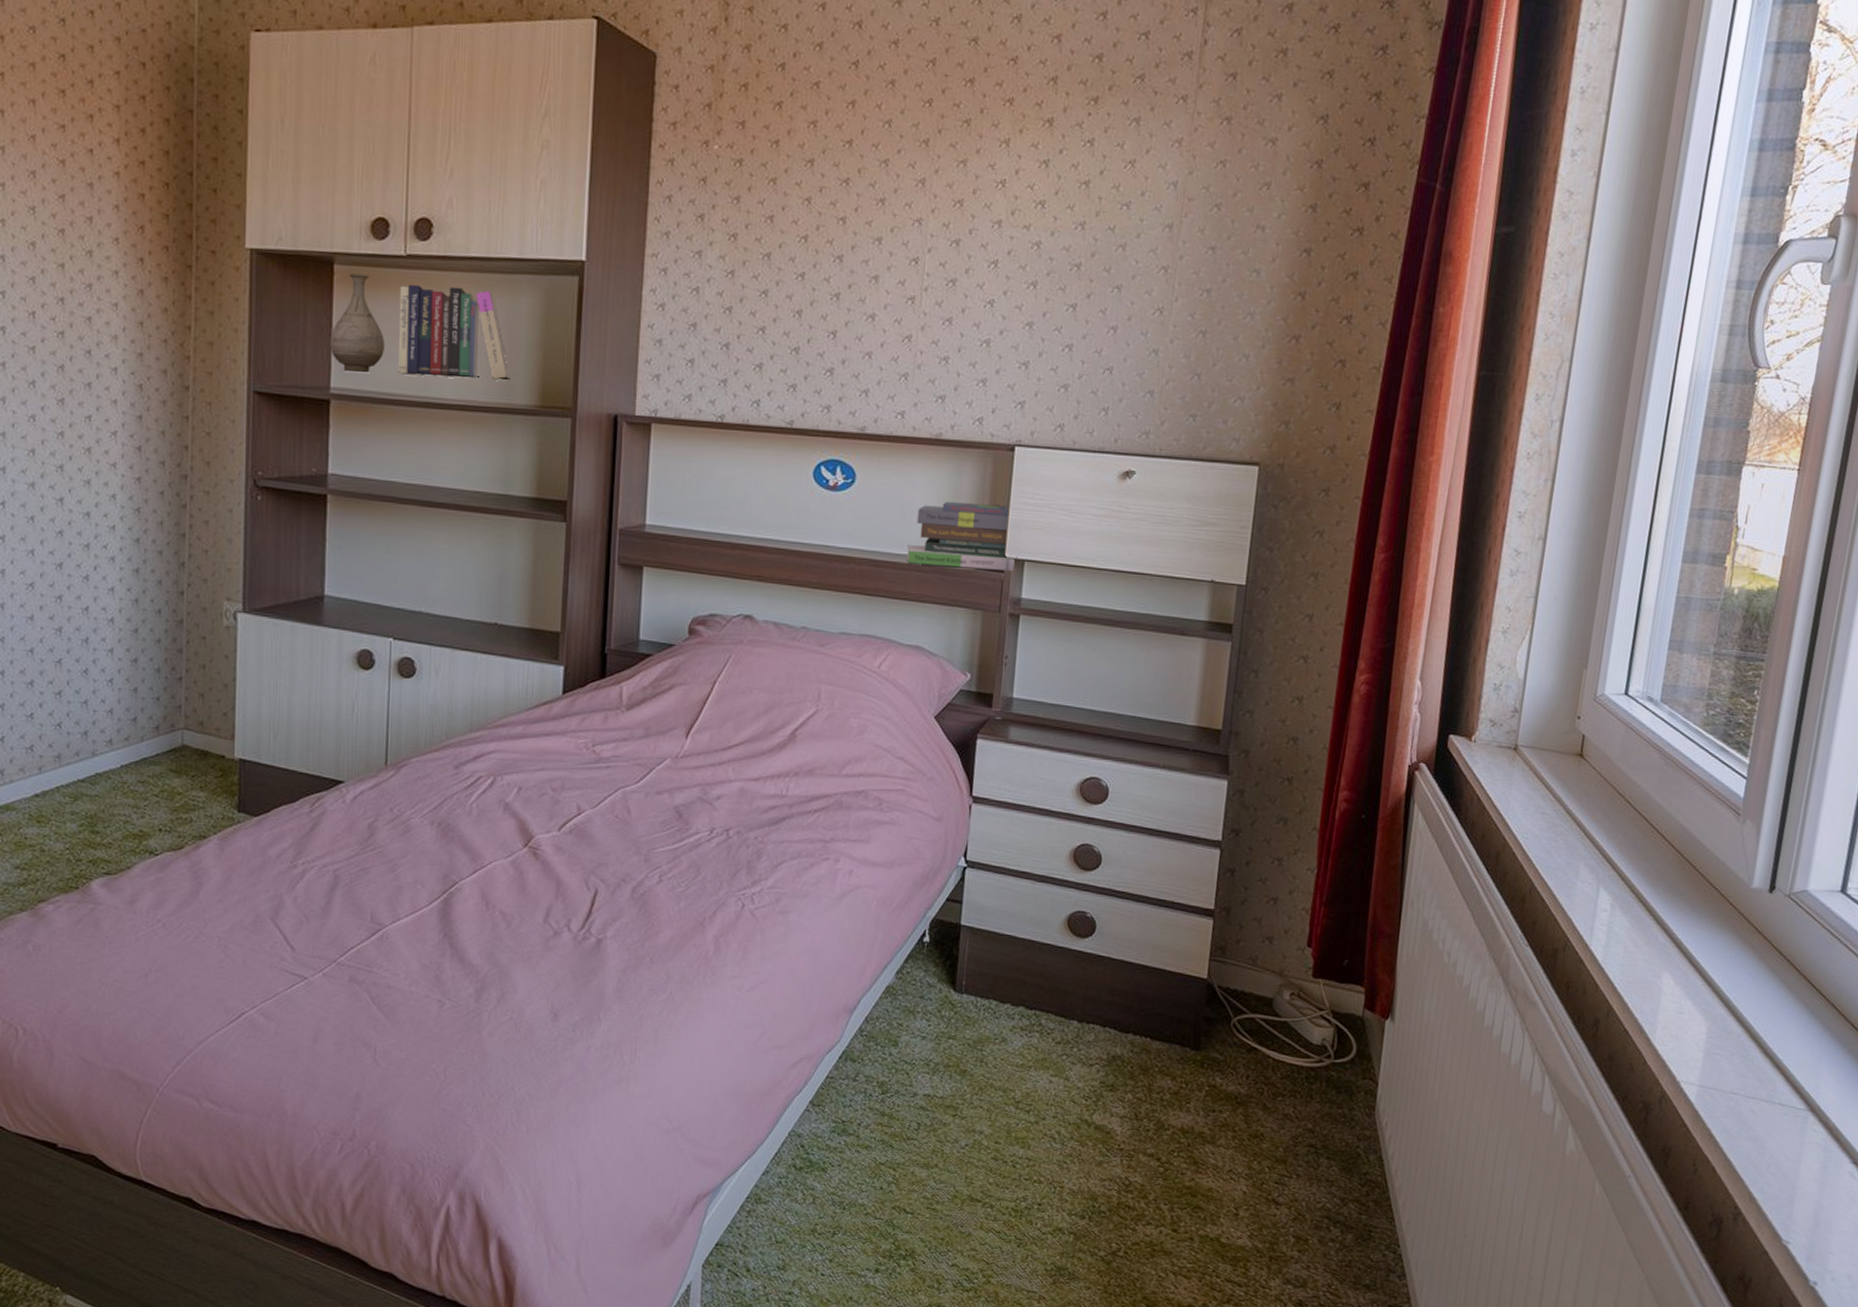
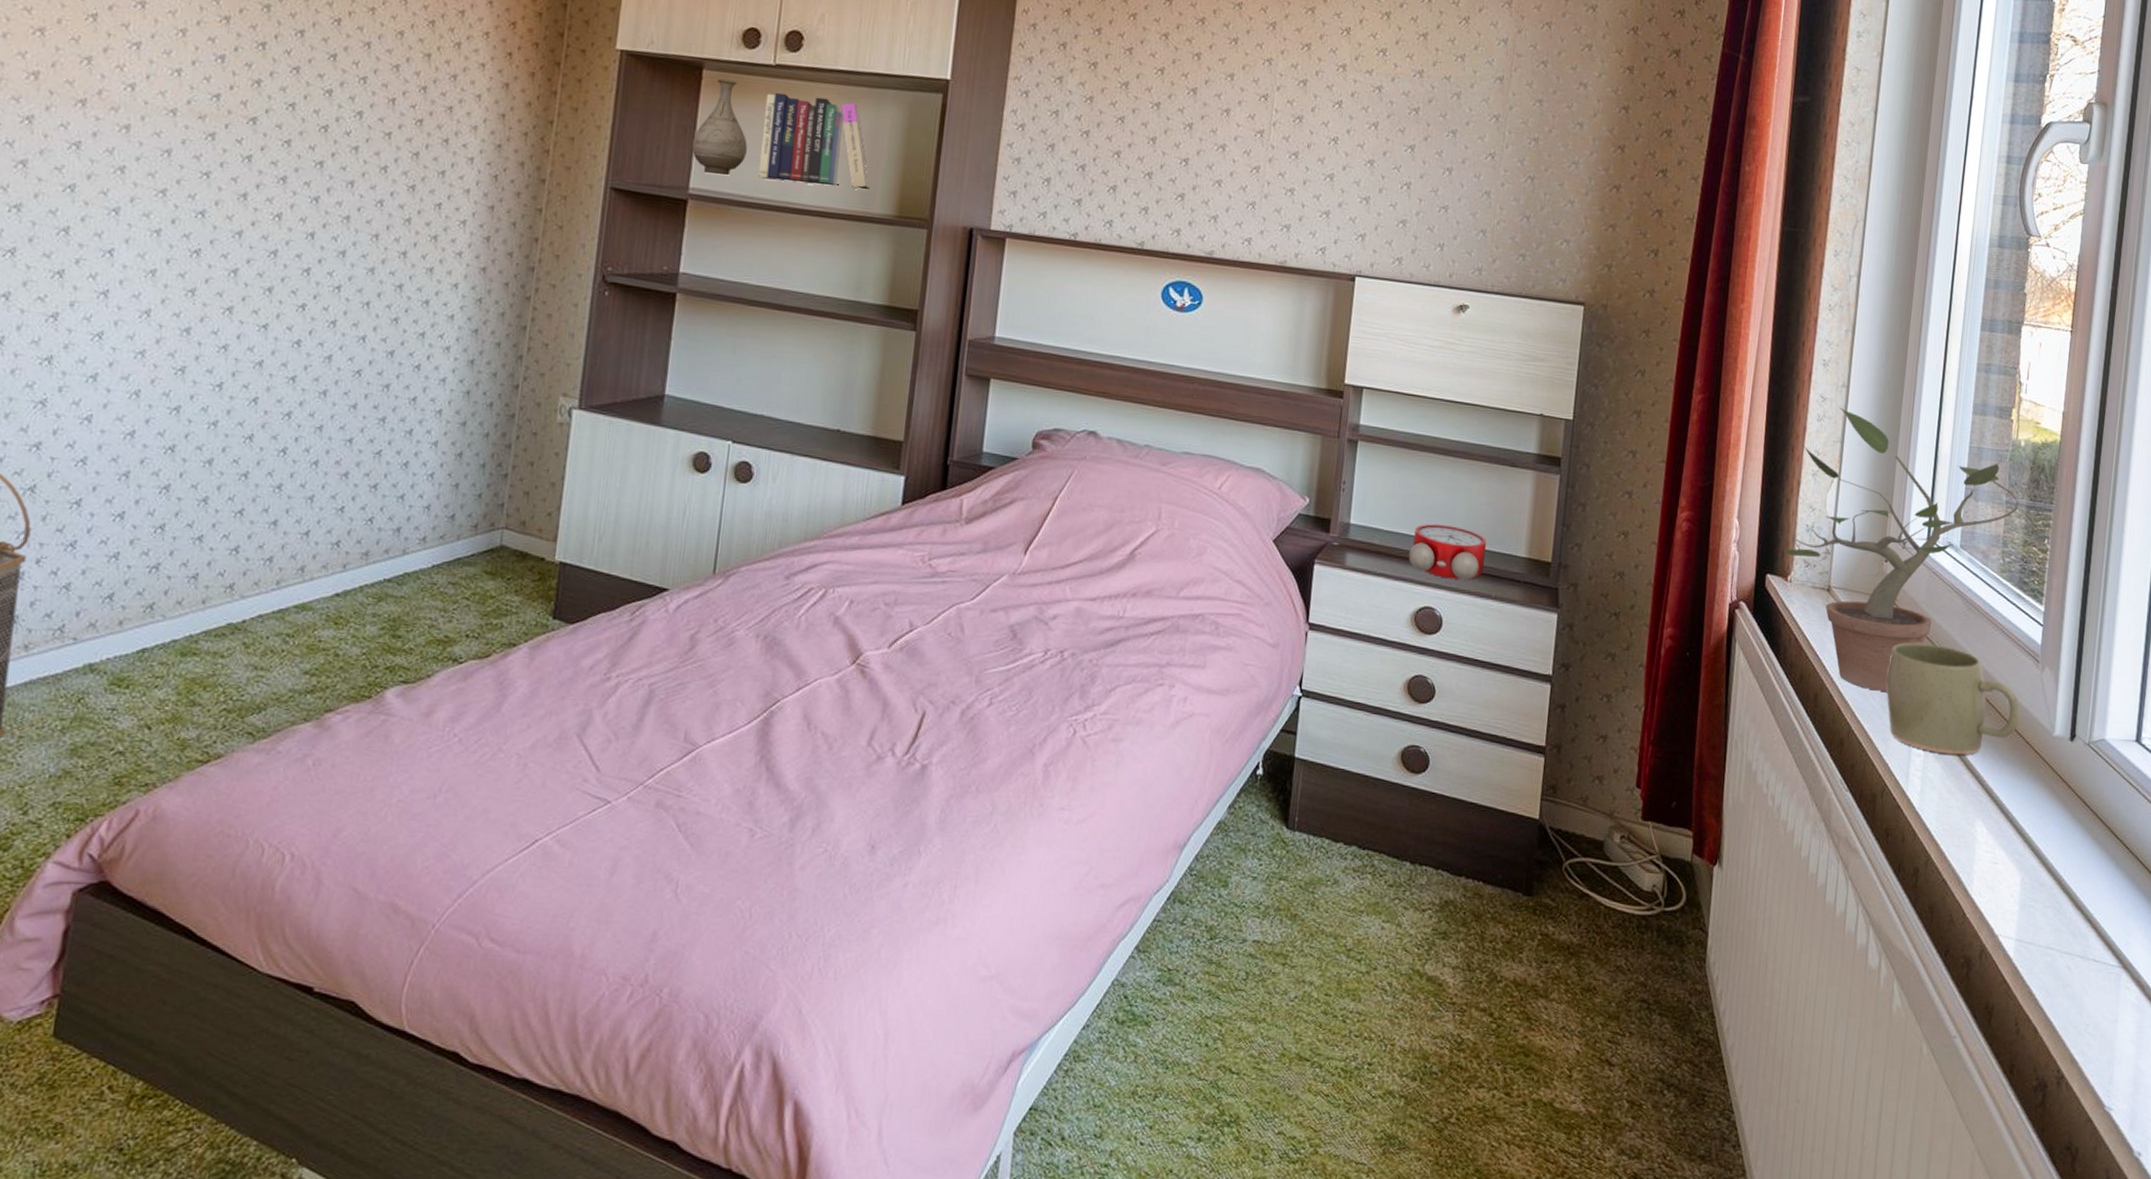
books: present [907,502,1018,572] -> none [1249,327,1357,398]
alarm clock: none [1073,696,1155,750] -> present [1408,524,1487,580]
potted plant: none [1469,560,1729,848] -> present [1784,406,2020,692]
mug: none [1573,799,1717,909] -> present [1886,643,2021,755]

